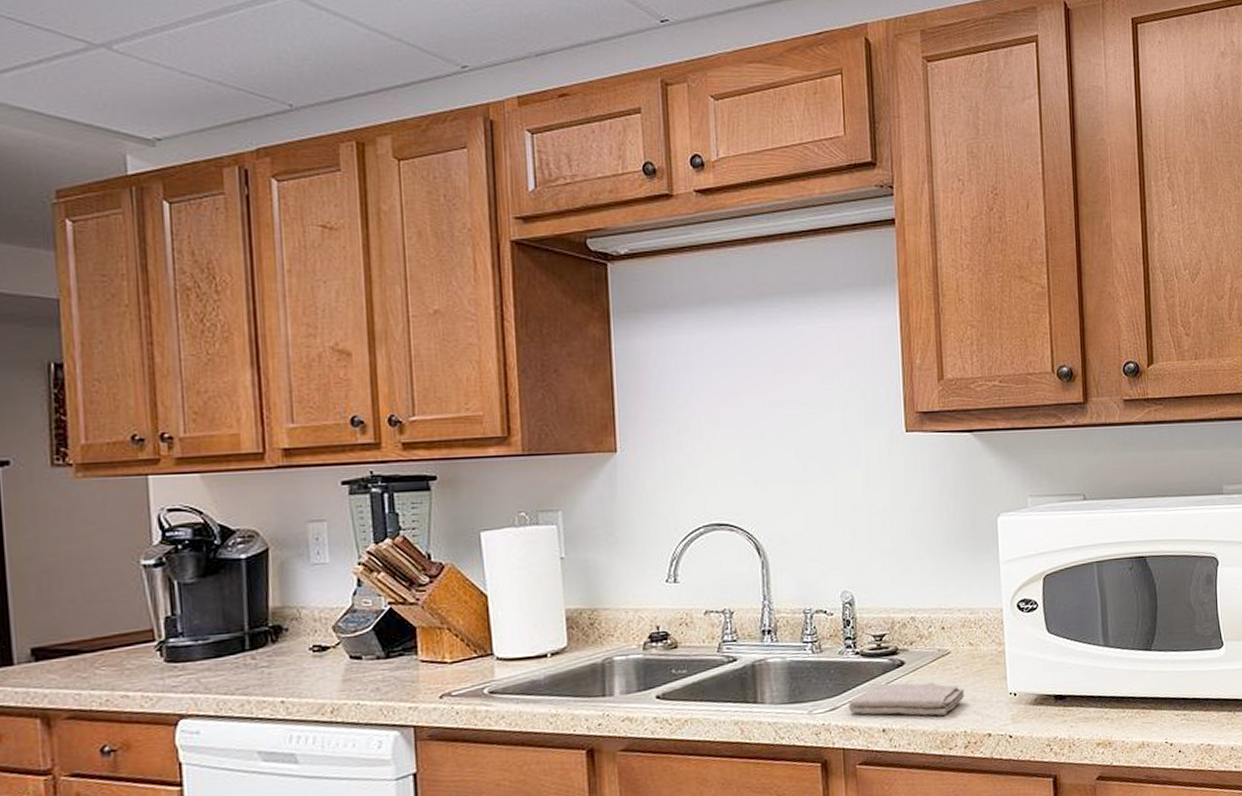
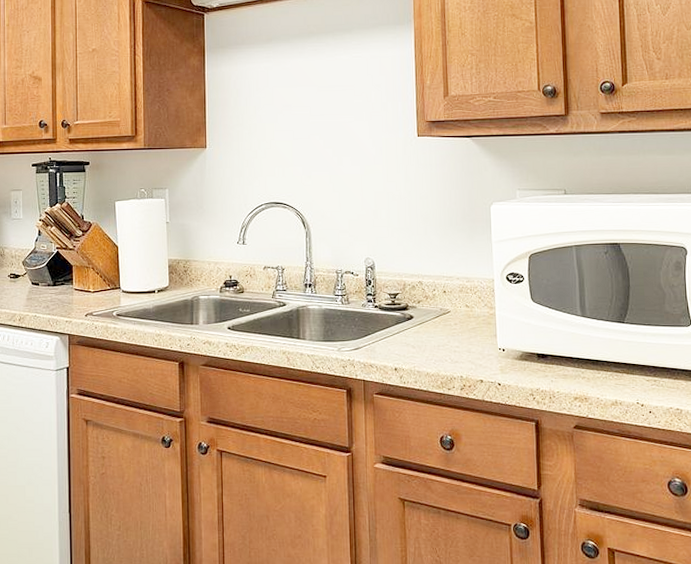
washcloth: present [848,682,965,716] -> none [368,331,461,362]

